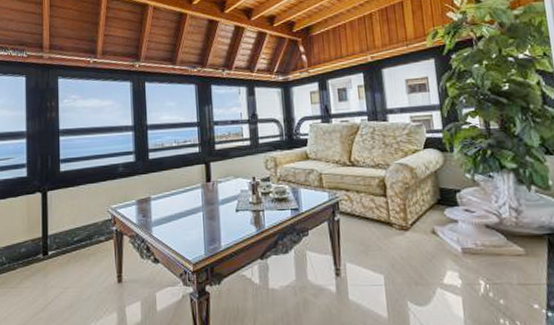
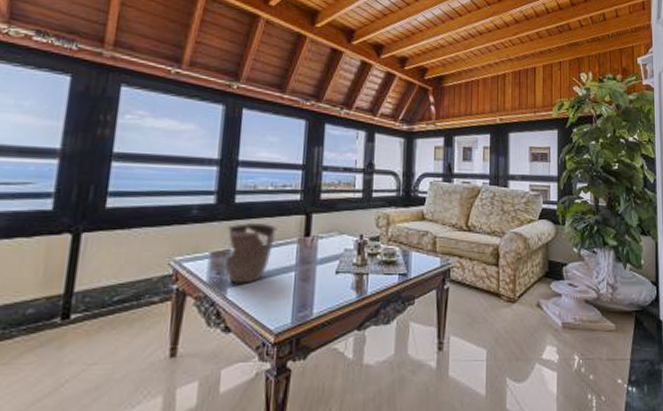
decorative bowl: none [145,173,184,224] -> present [224,222,277,284]

